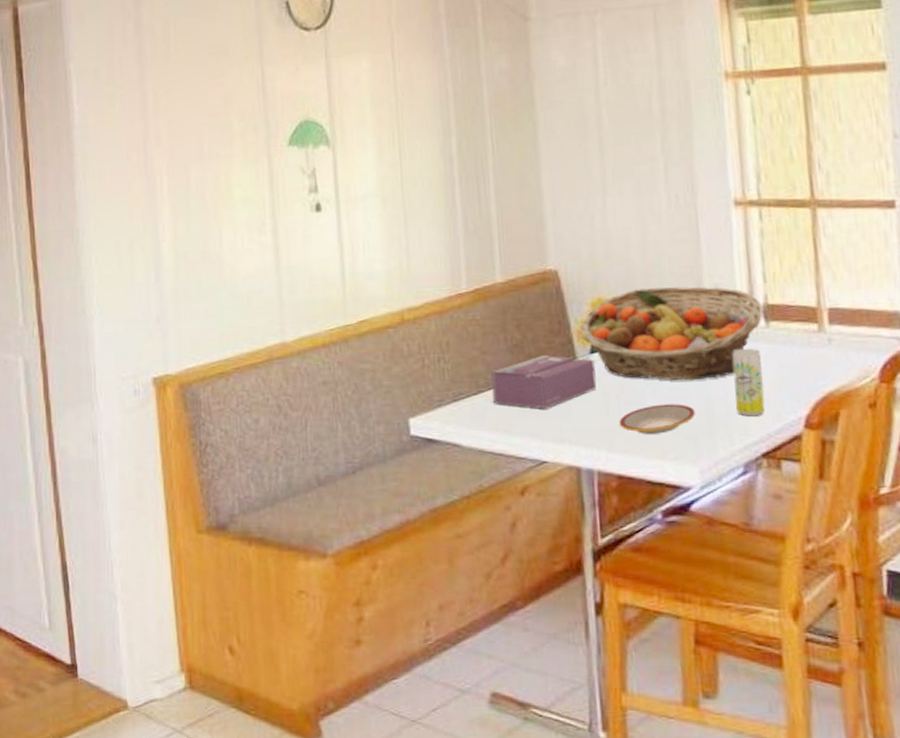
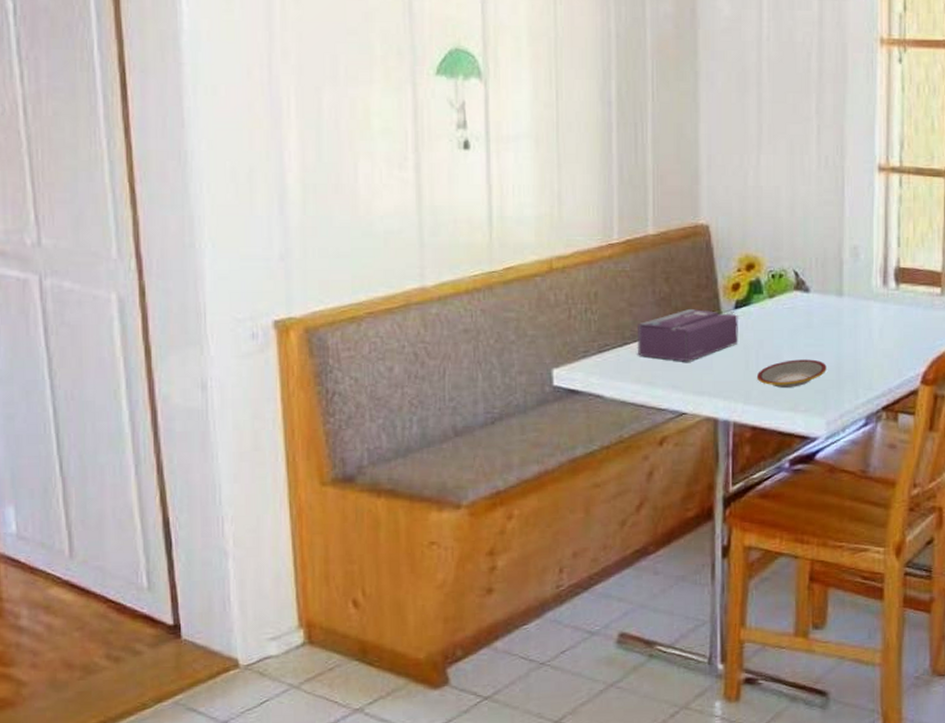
fruit basket: present [580,287,763,381] -> none [726,247,895,338]
beverage can: present [732,348,765,416] -> none [864,308,890,372]

